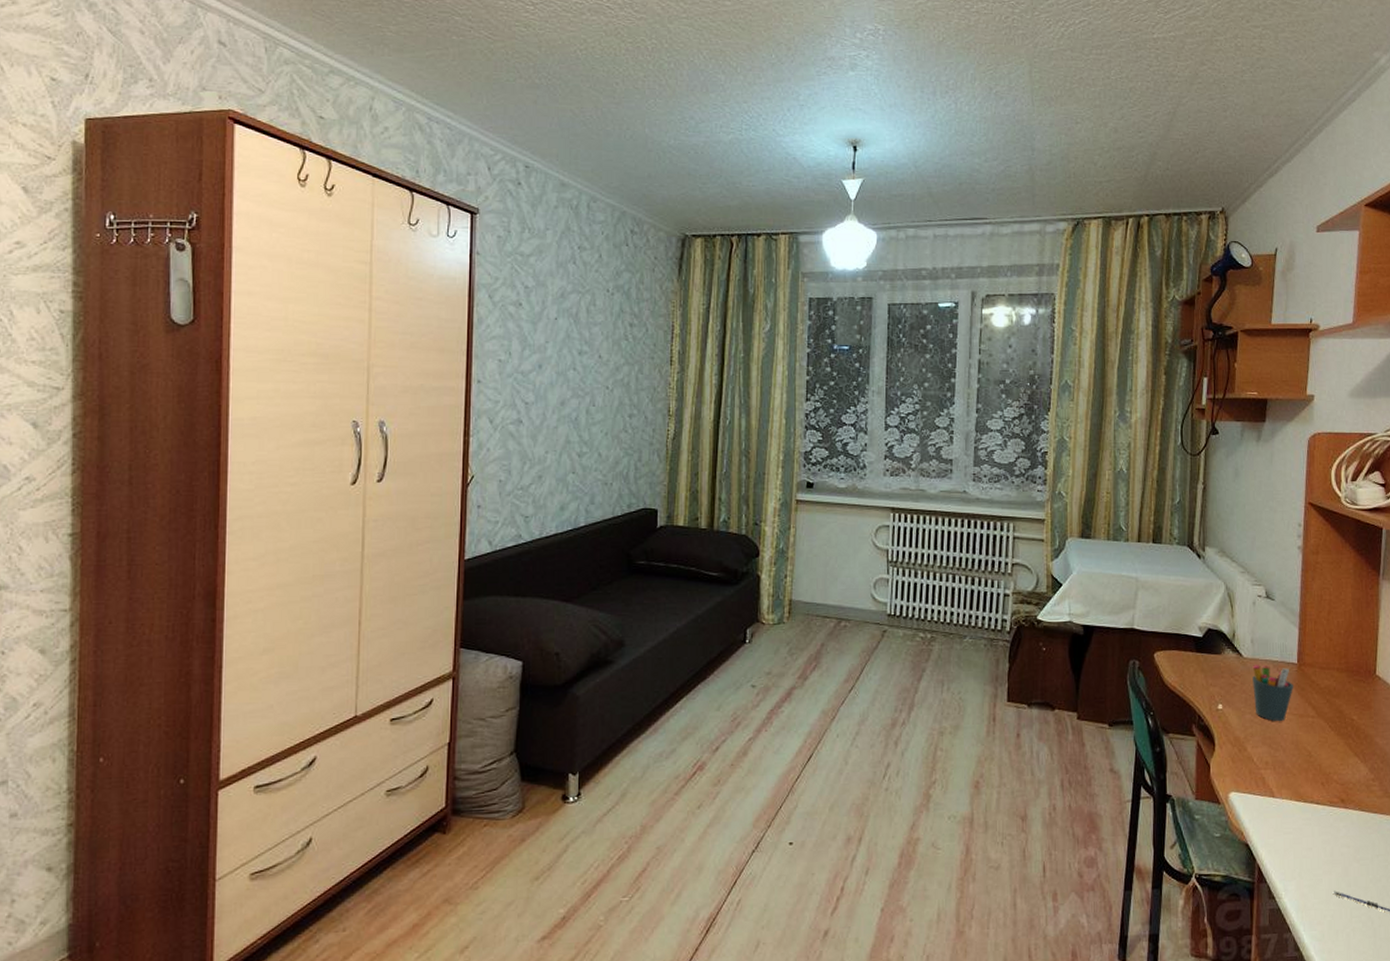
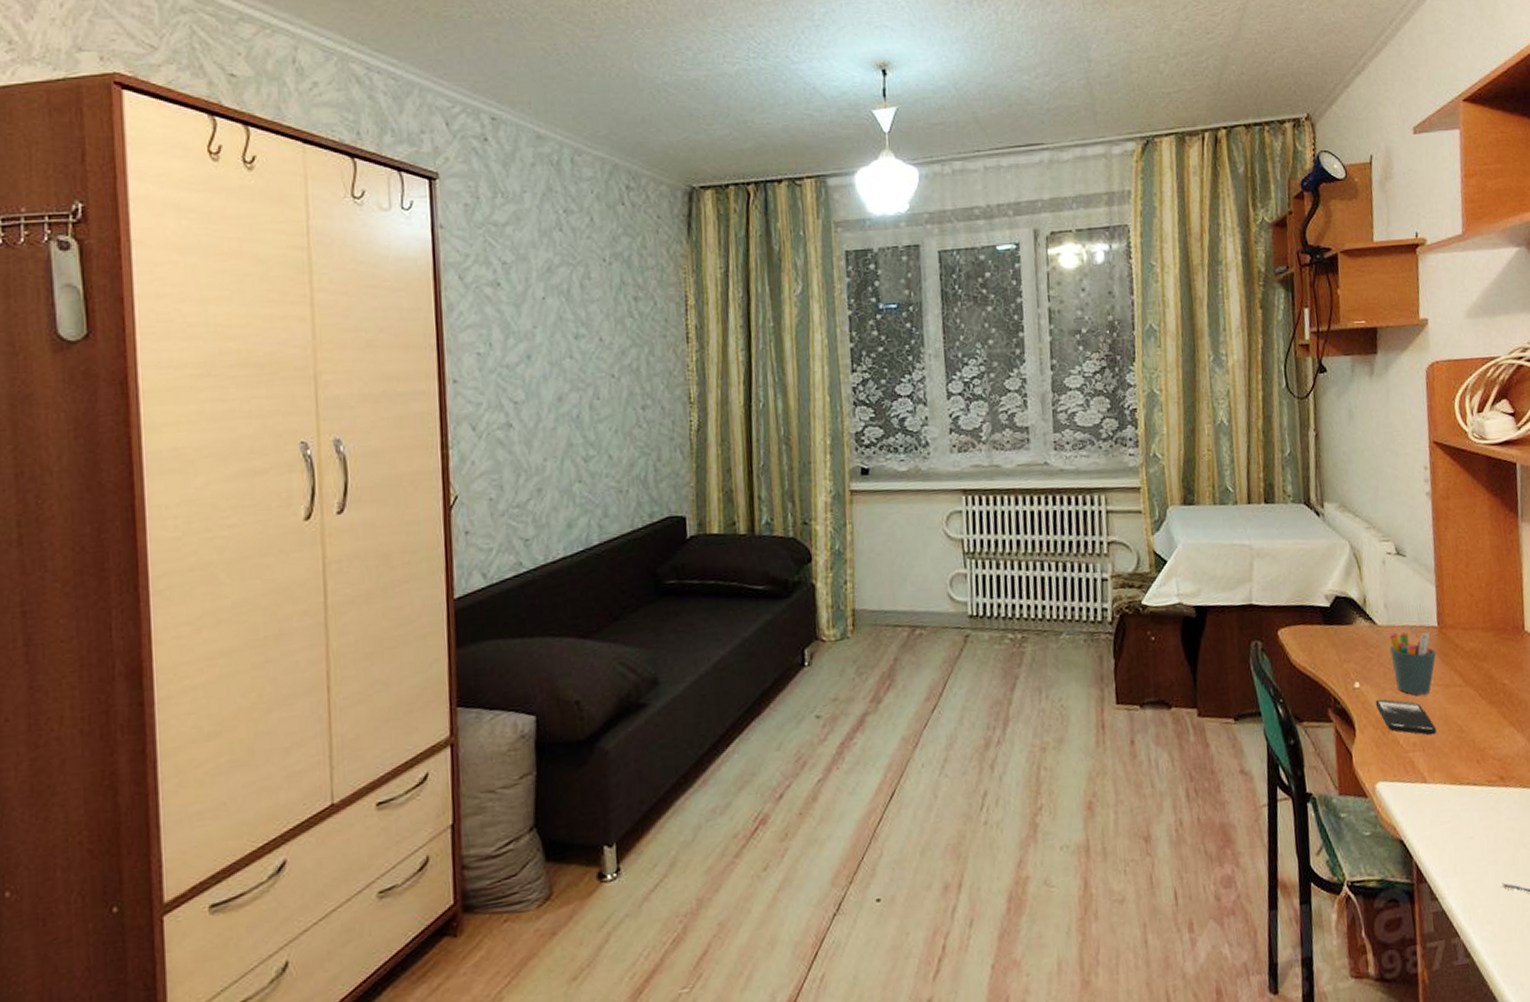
smartphone: none [1235,721,1288,757] -> present [1375,699,1437,735]

